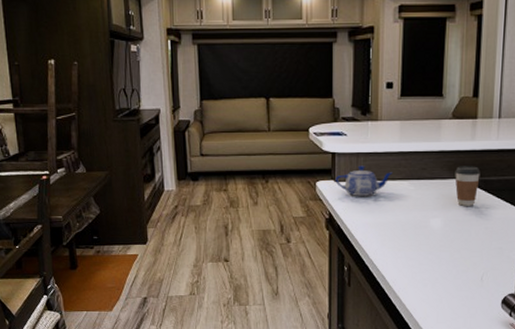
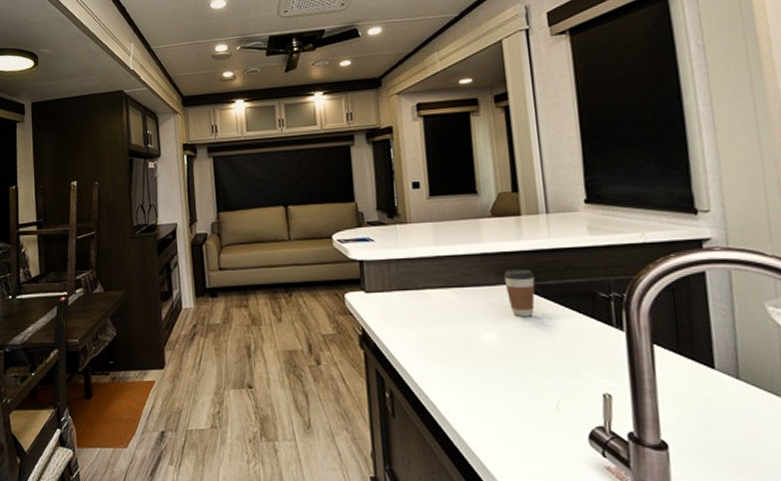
teapot: present [335,165,393,196] -> none [365,273,431,308]

